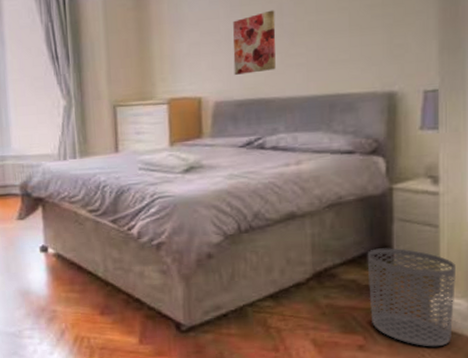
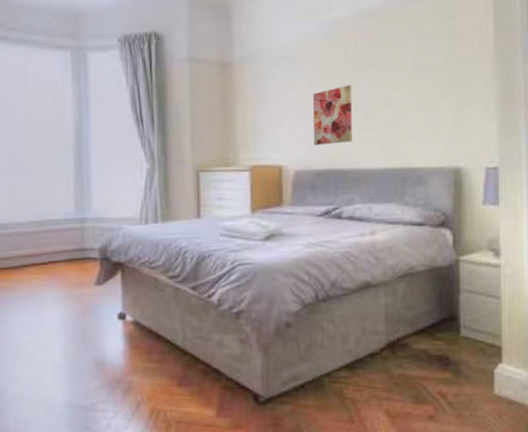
waste bin: present [367,248,455,347] -> none [436,318,516,417]

